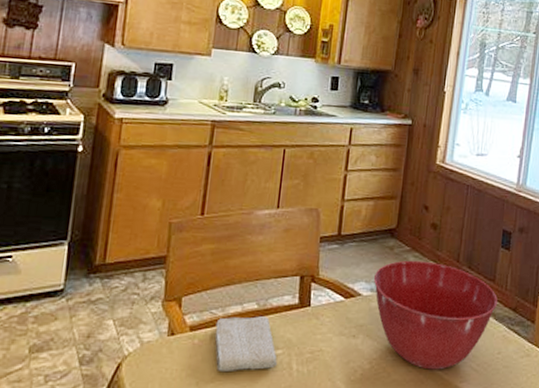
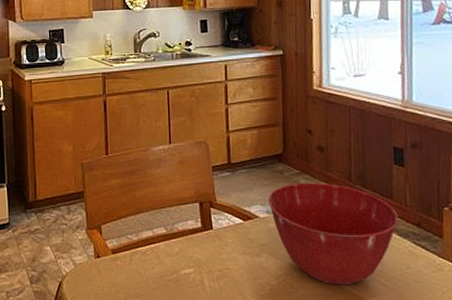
washcloth: present [214,316,277,373] -> none [133,240,191,289]

